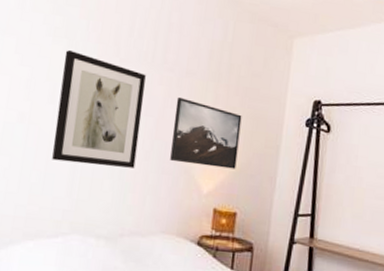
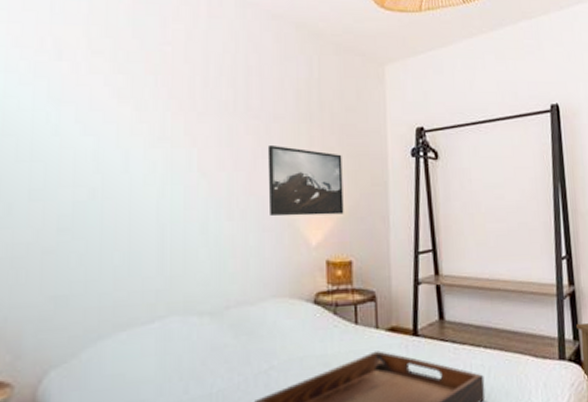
wall art: present [52,49,146,168] -> none [133,110,231,236]

